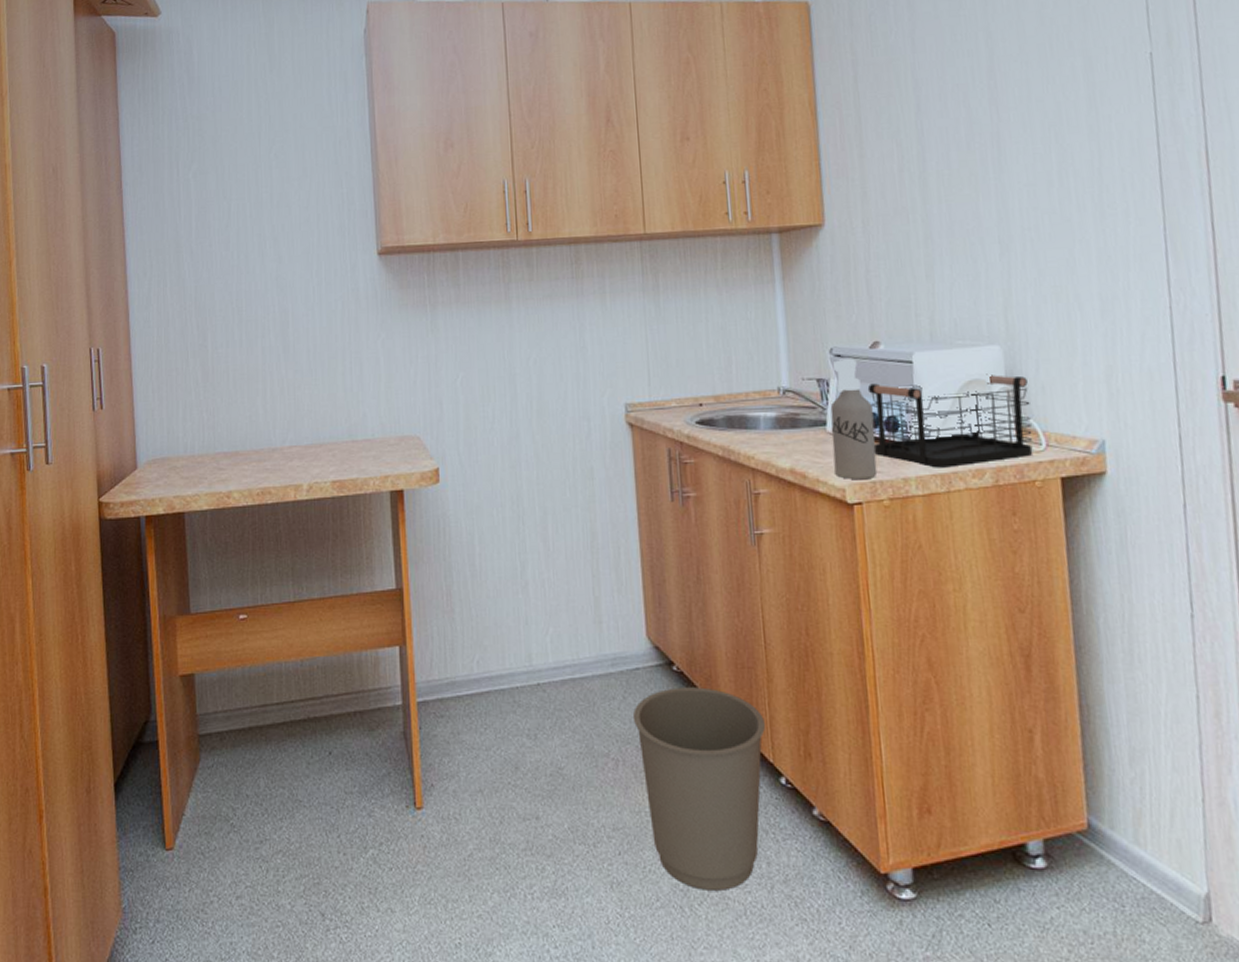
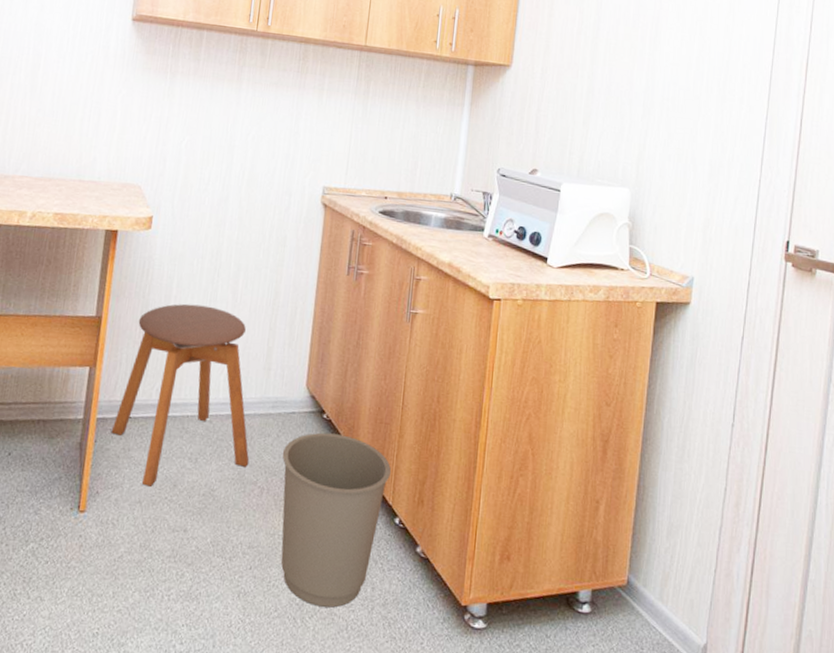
stool: none [435,560,596,772] -> present [111,303,249,487]
spray bottle: present [830,358,878,480] -> none [484,178,523,281]
dish rack: present [867,375,1033,468] -> none [517,203,645,281]

